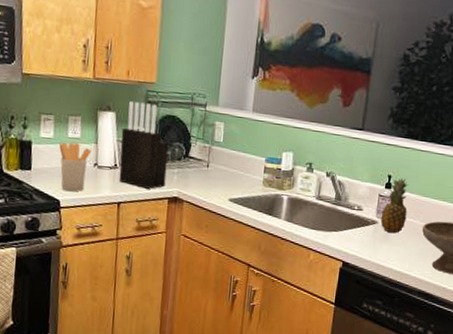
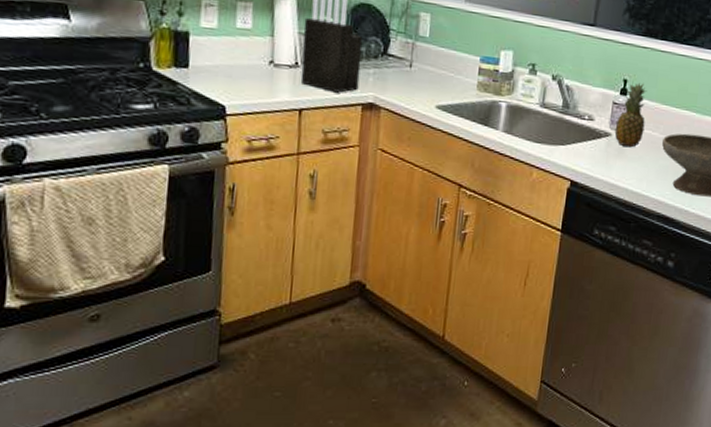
utensil holder: present [59,142,92,192] -> none [225,33,266,95]

